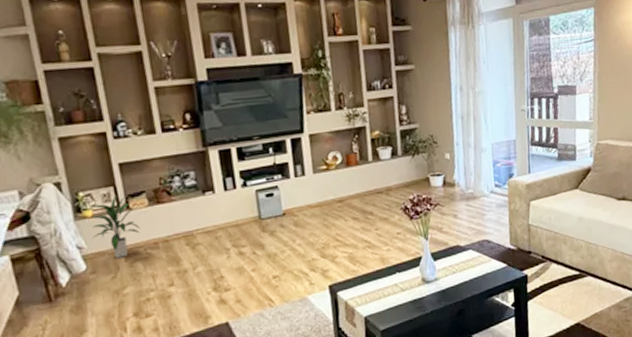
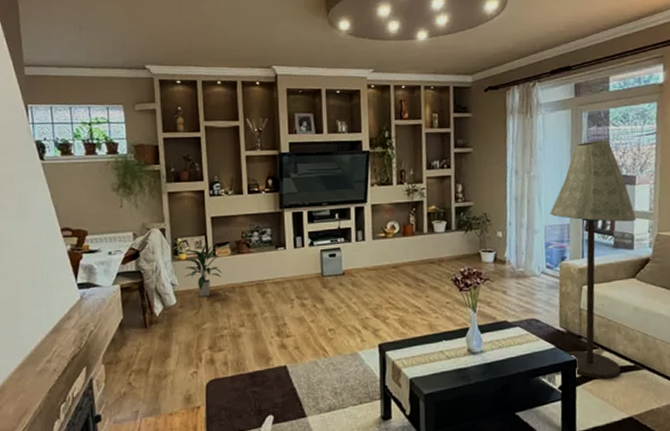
floor lamp: none [496,49,578,292] -> present [550,139,636,379]

